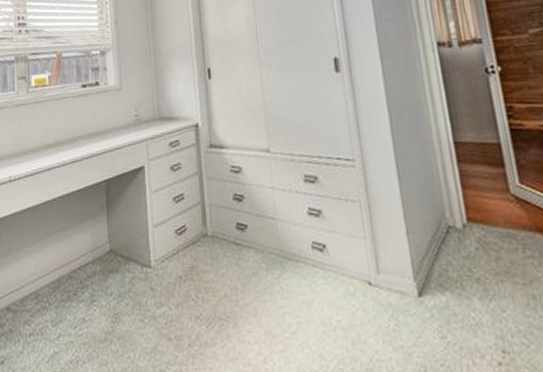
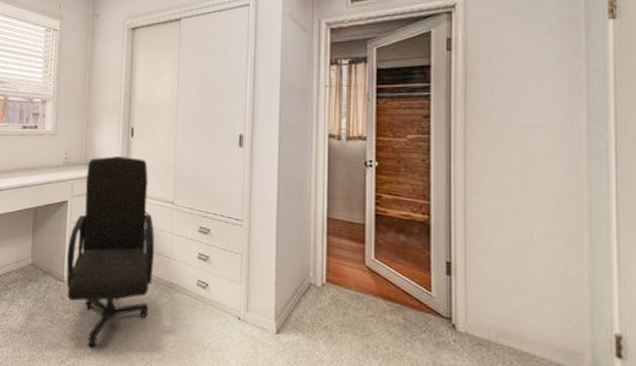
chair: none [150,103,259,346] -> present [66,155,155,347]

